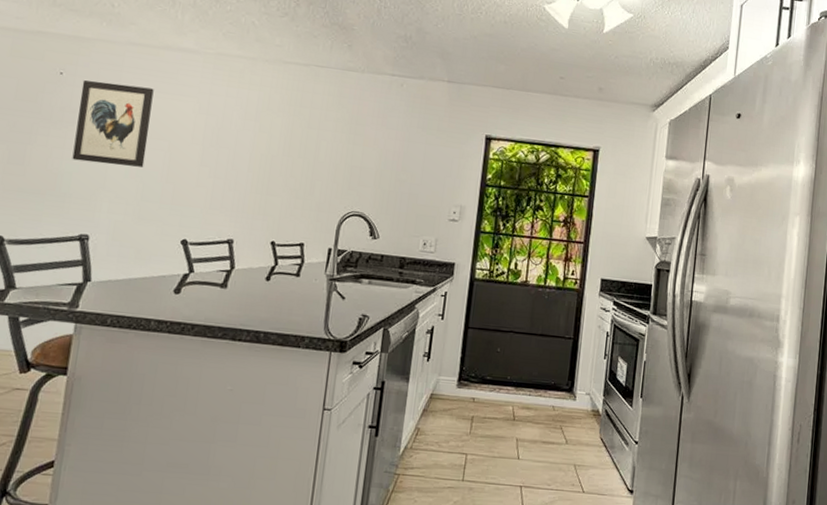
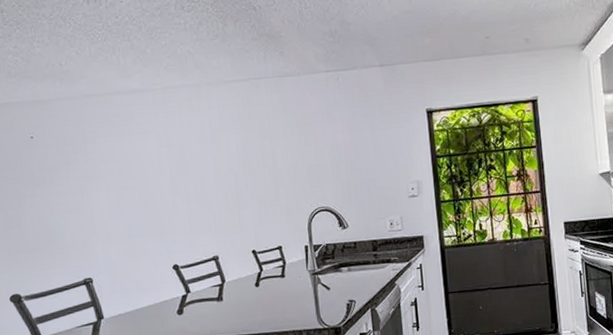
wall art: present [72,80,154,167] -> none [52,133,124,214]

